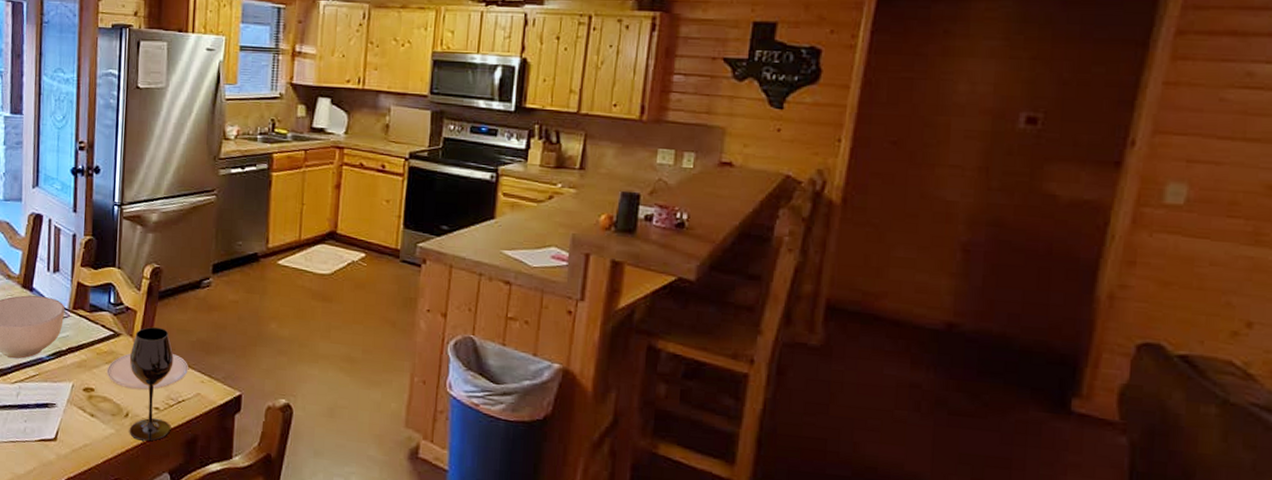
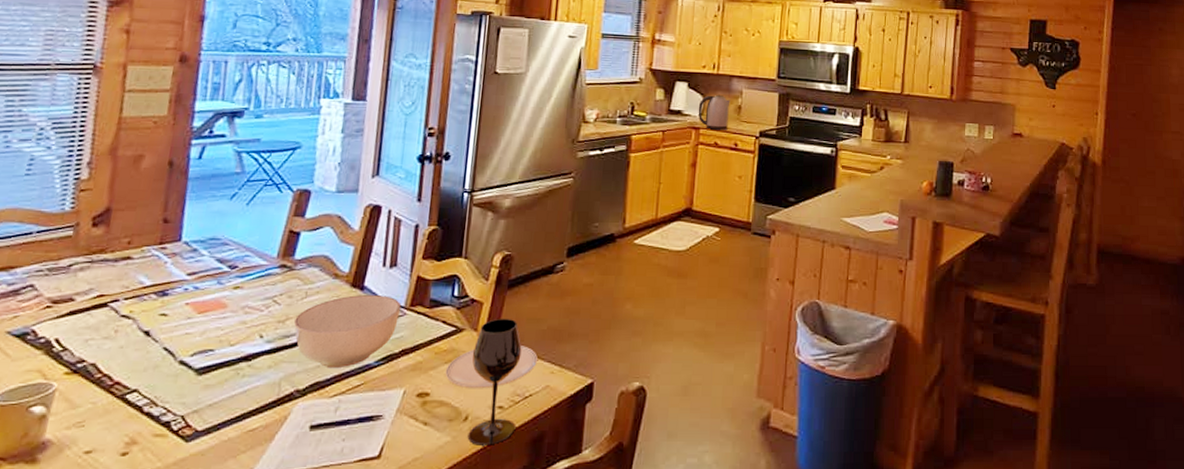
kettle: none [342,111,377,151] -> present [698,94,731,130]

